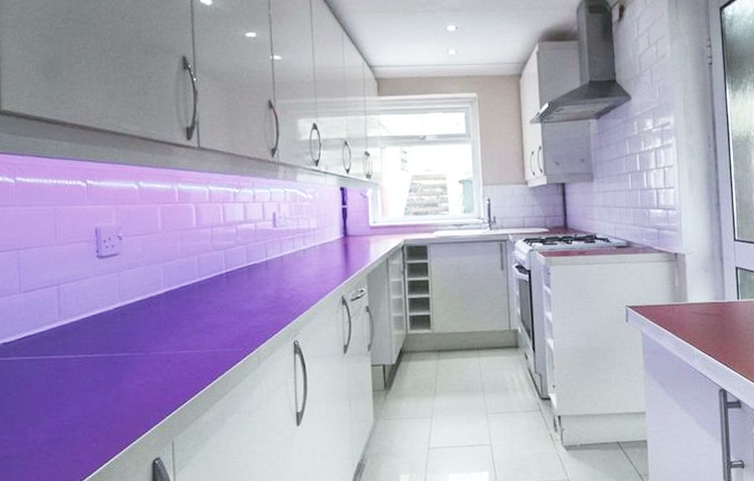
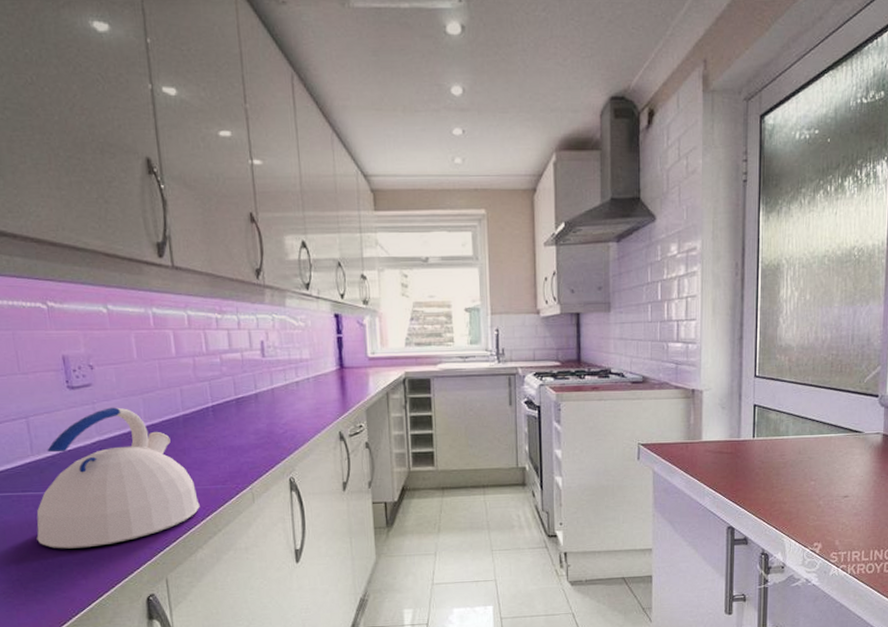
kettle: none [55,275,209,412] -> present [36,407,200,549]

